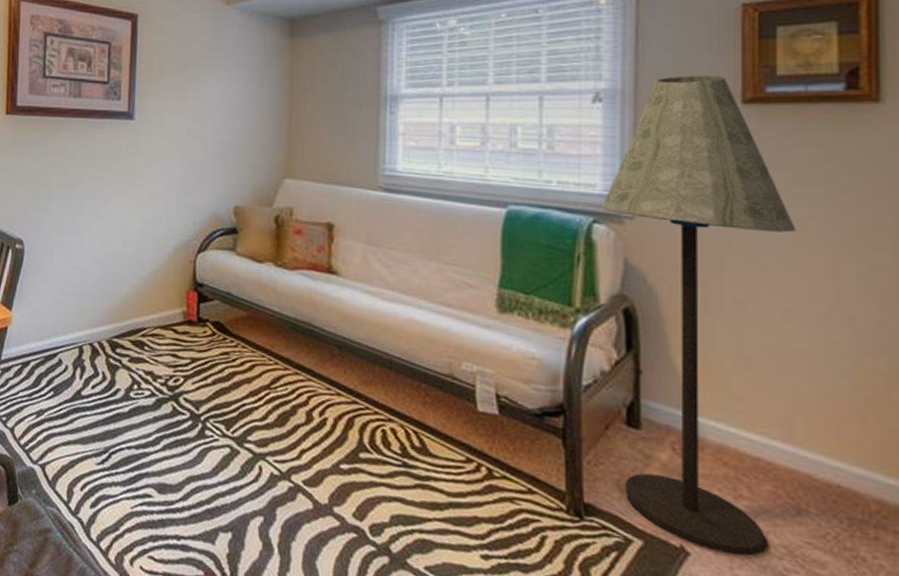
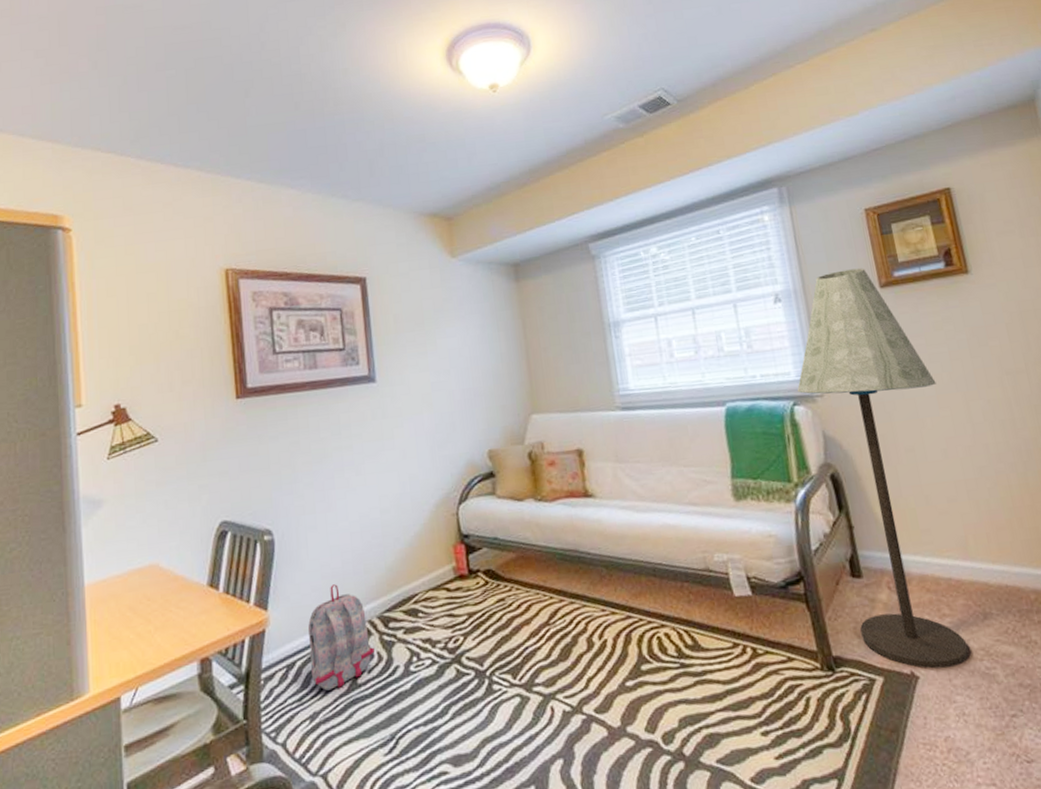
backpack: none [43,301,100,394] -> present [307,584,375,691]

